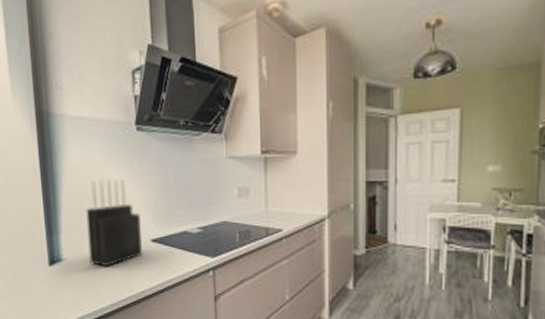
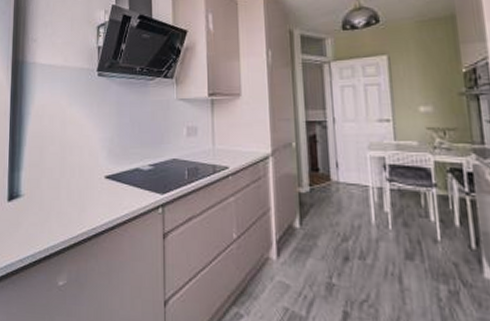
knife block: present [86,180,142,267] -> none [46,120,96,203]

